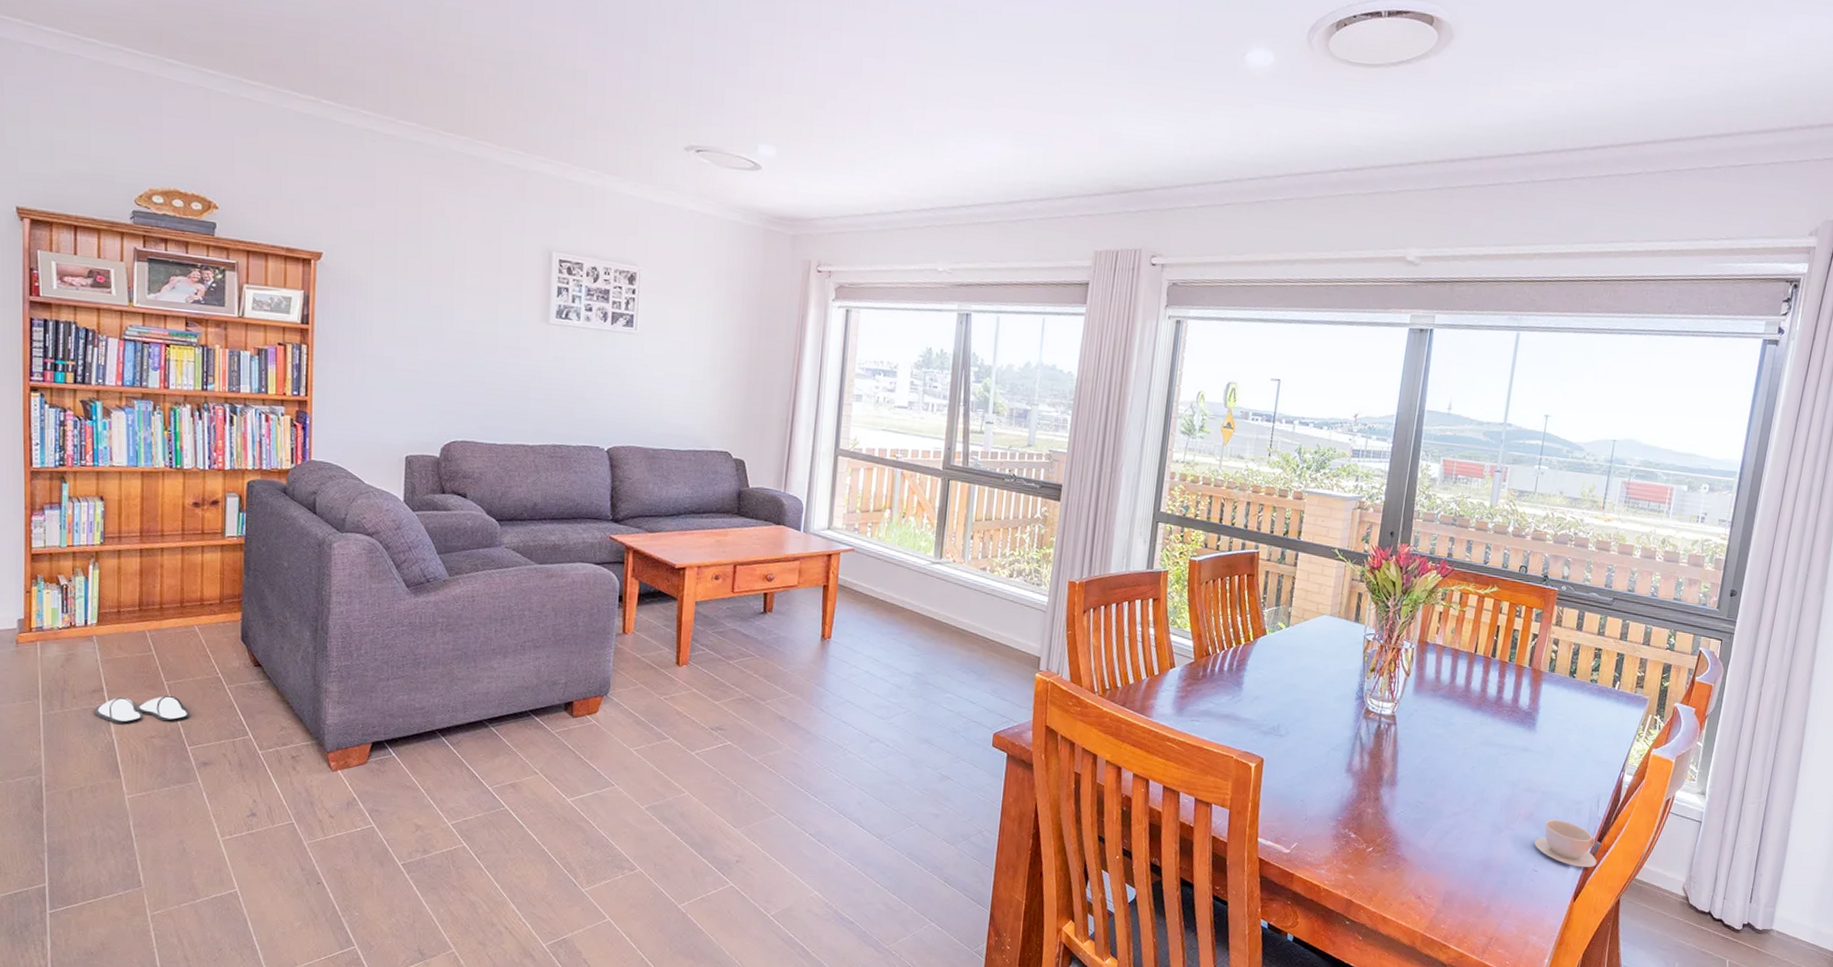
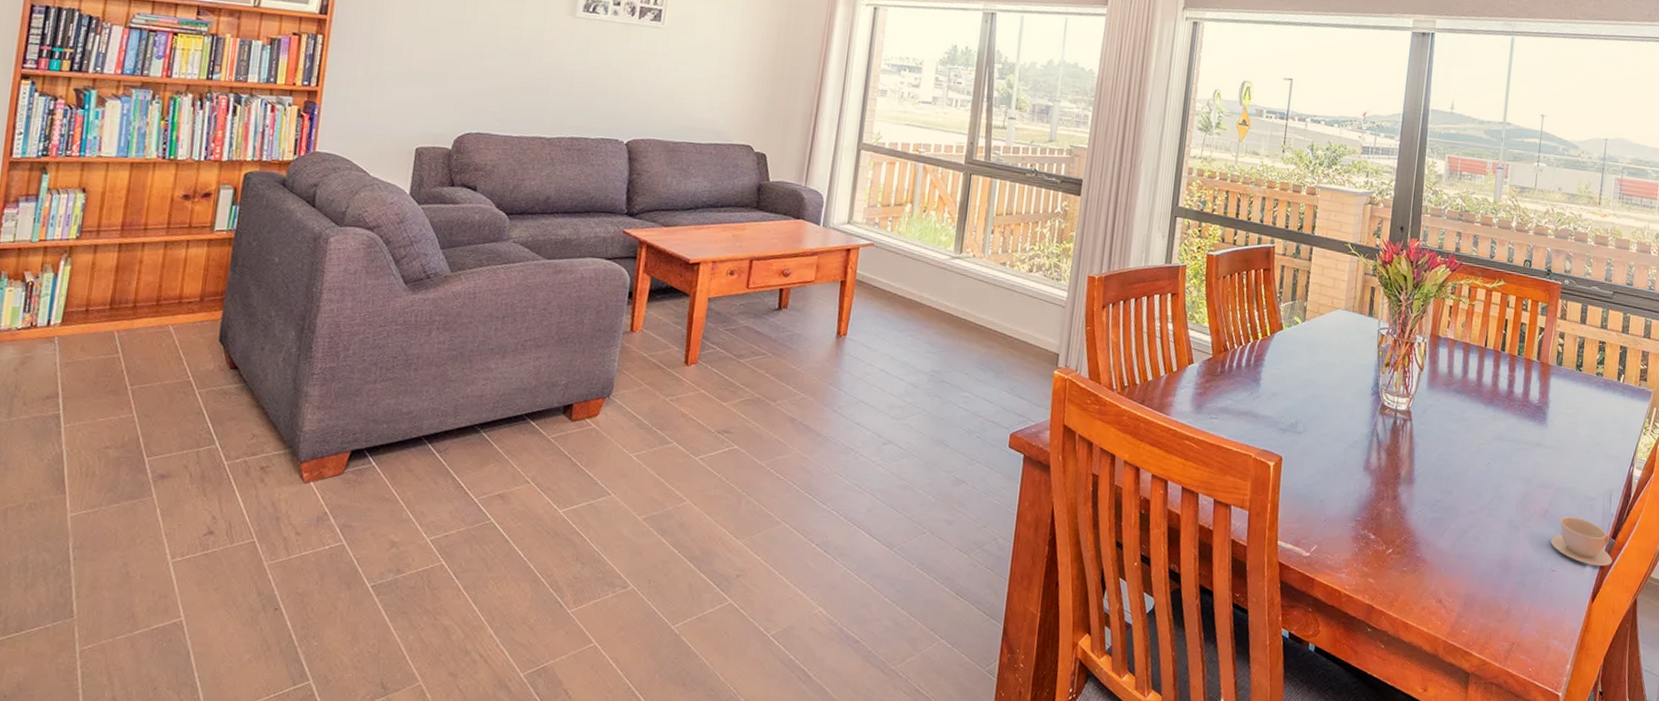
slippers: present [94,696,190,725] -> none [45,402,153,434]

